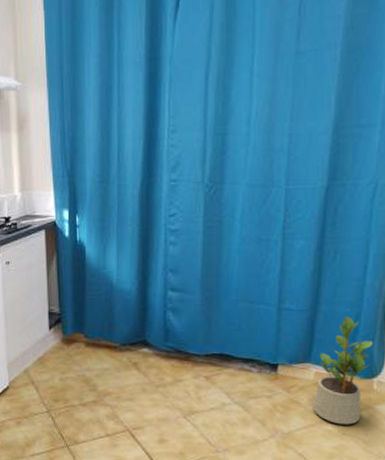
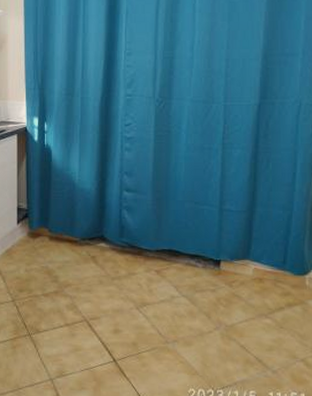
potted plant: present [312,317,372,425] -> none [252,218,303,319]

